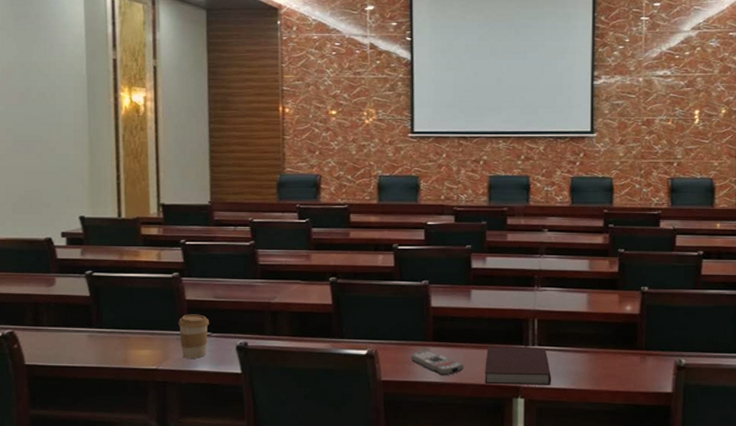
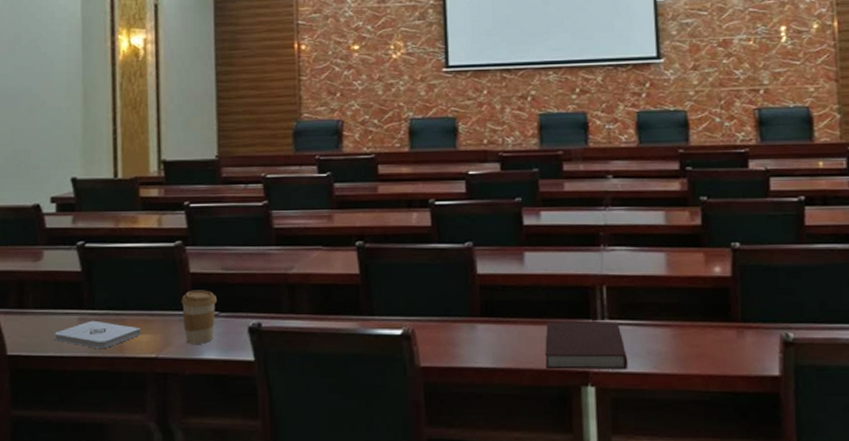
notepad: none [66,337,144,361] -> present [54,320,142,349]
remote control: present [410,350,464,375] -> none [454,328,520,359]

